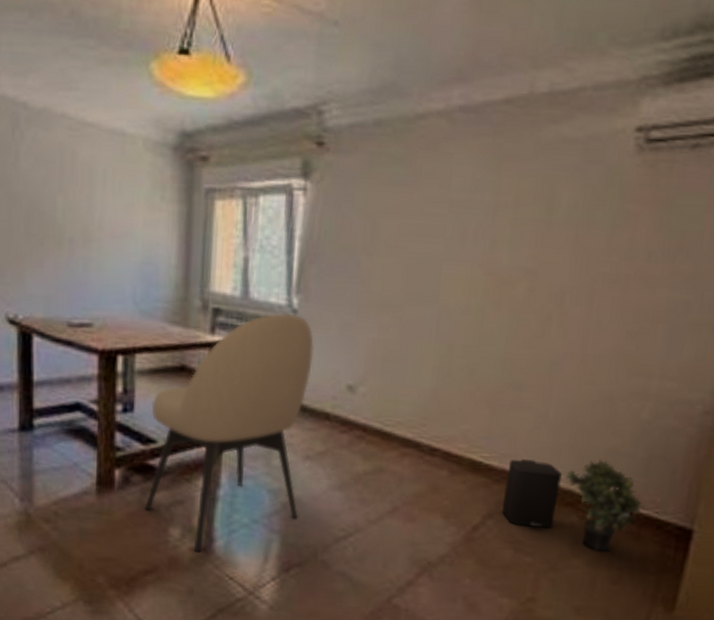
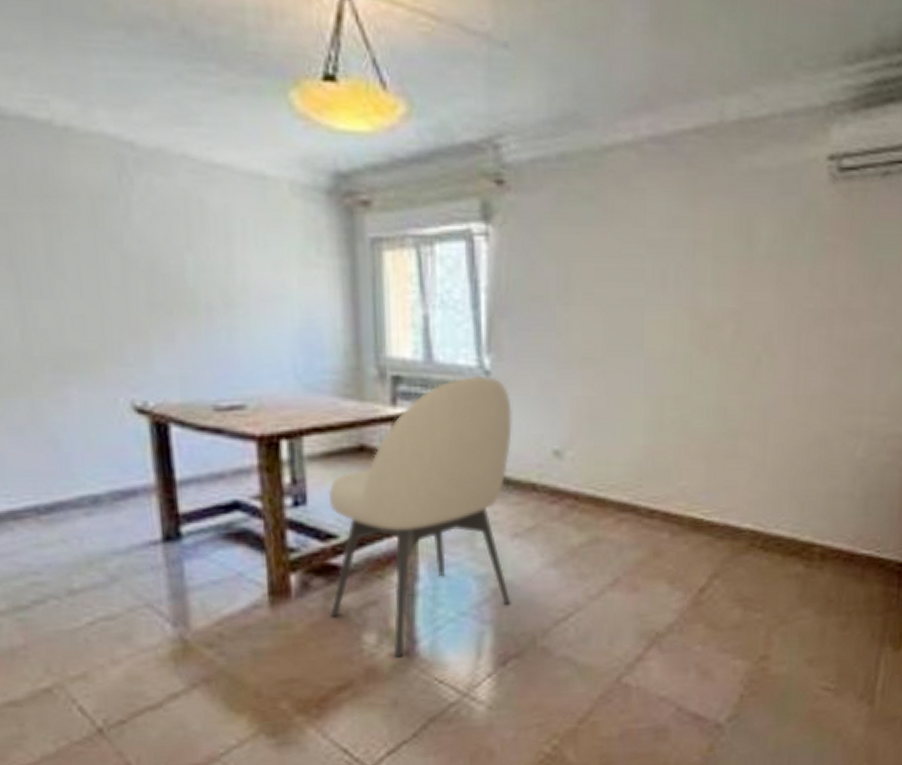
pedal bin: present [501,459,562,528] -> none [727,511,784,582]
potted plant: present [564,458,646,552] -> none [787,502,868,598]

